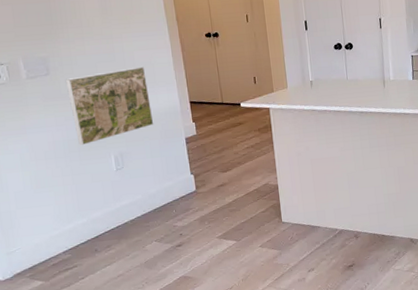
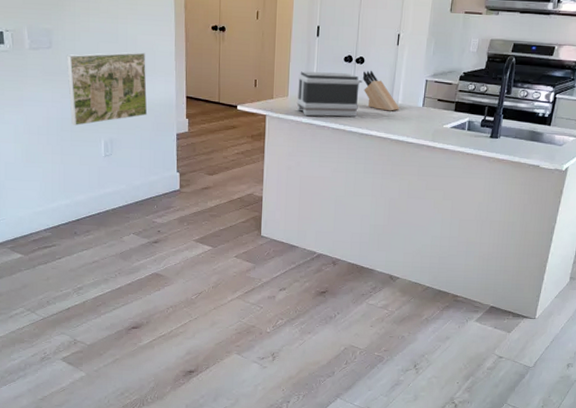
toaster: none [294,58,355,104] -> present [296,71,363,117]
knife block: none [353,53,392,88] -> present [362,70,399,111]

